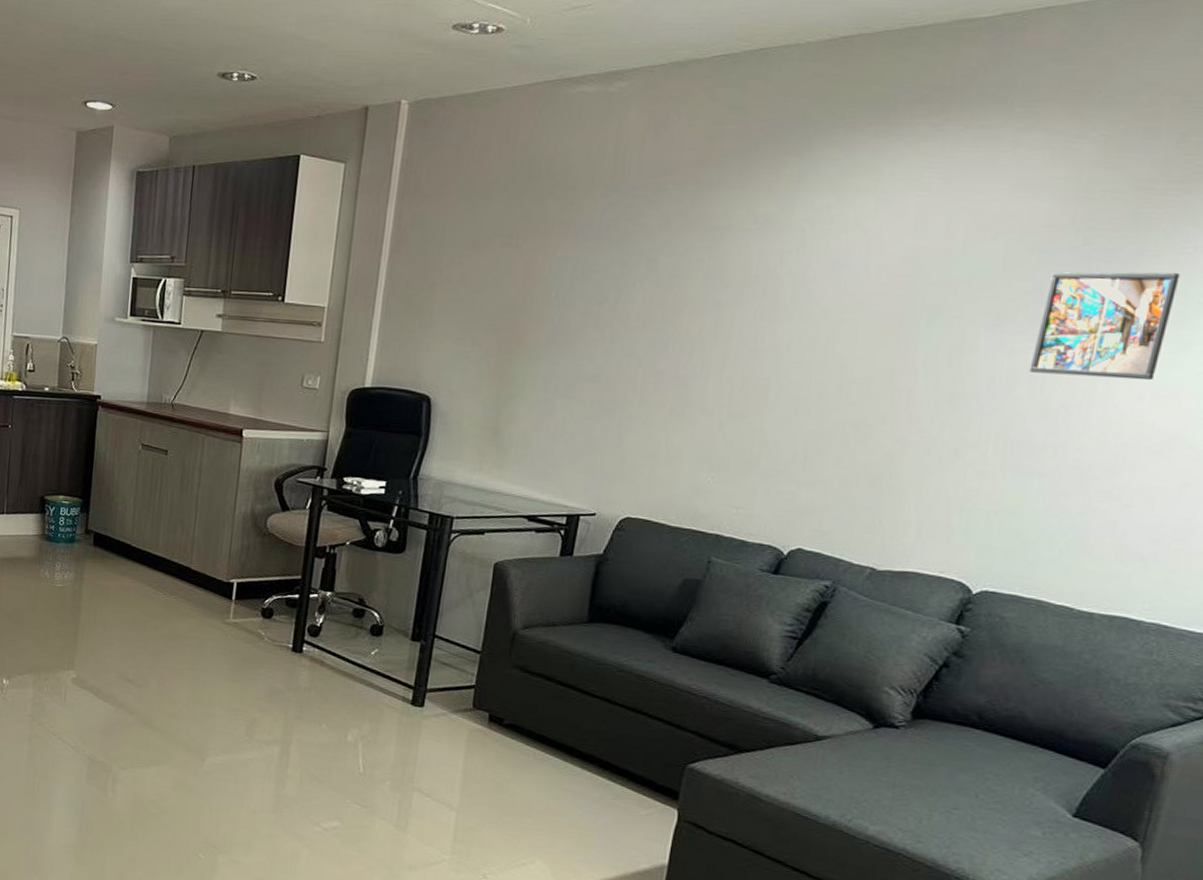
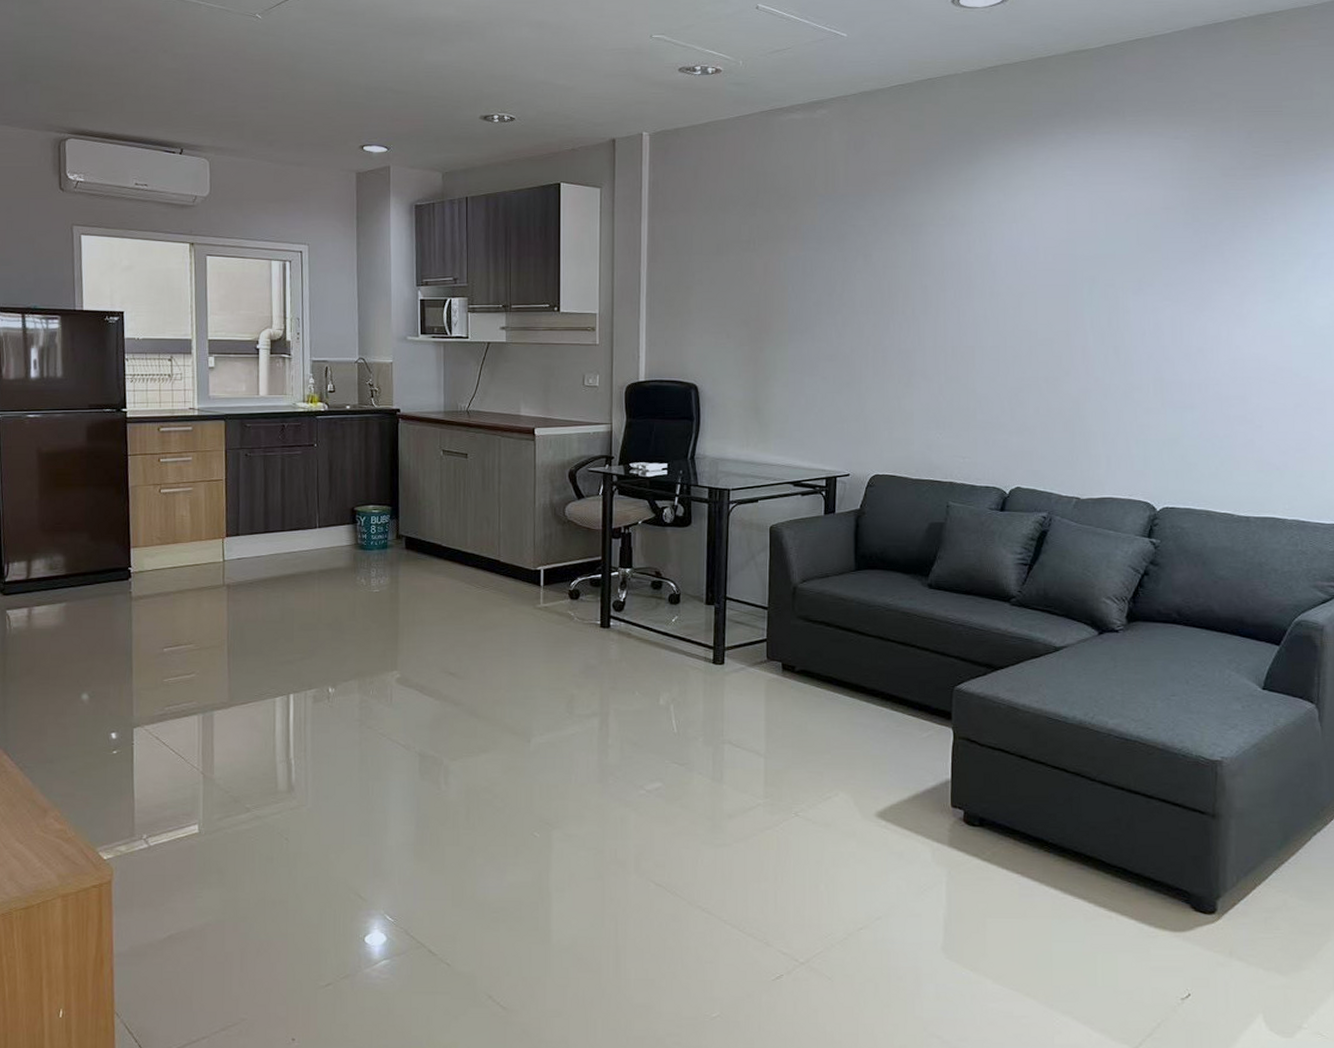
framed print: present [1029,272,1180,381] -> none [1169,238,1266,325]

